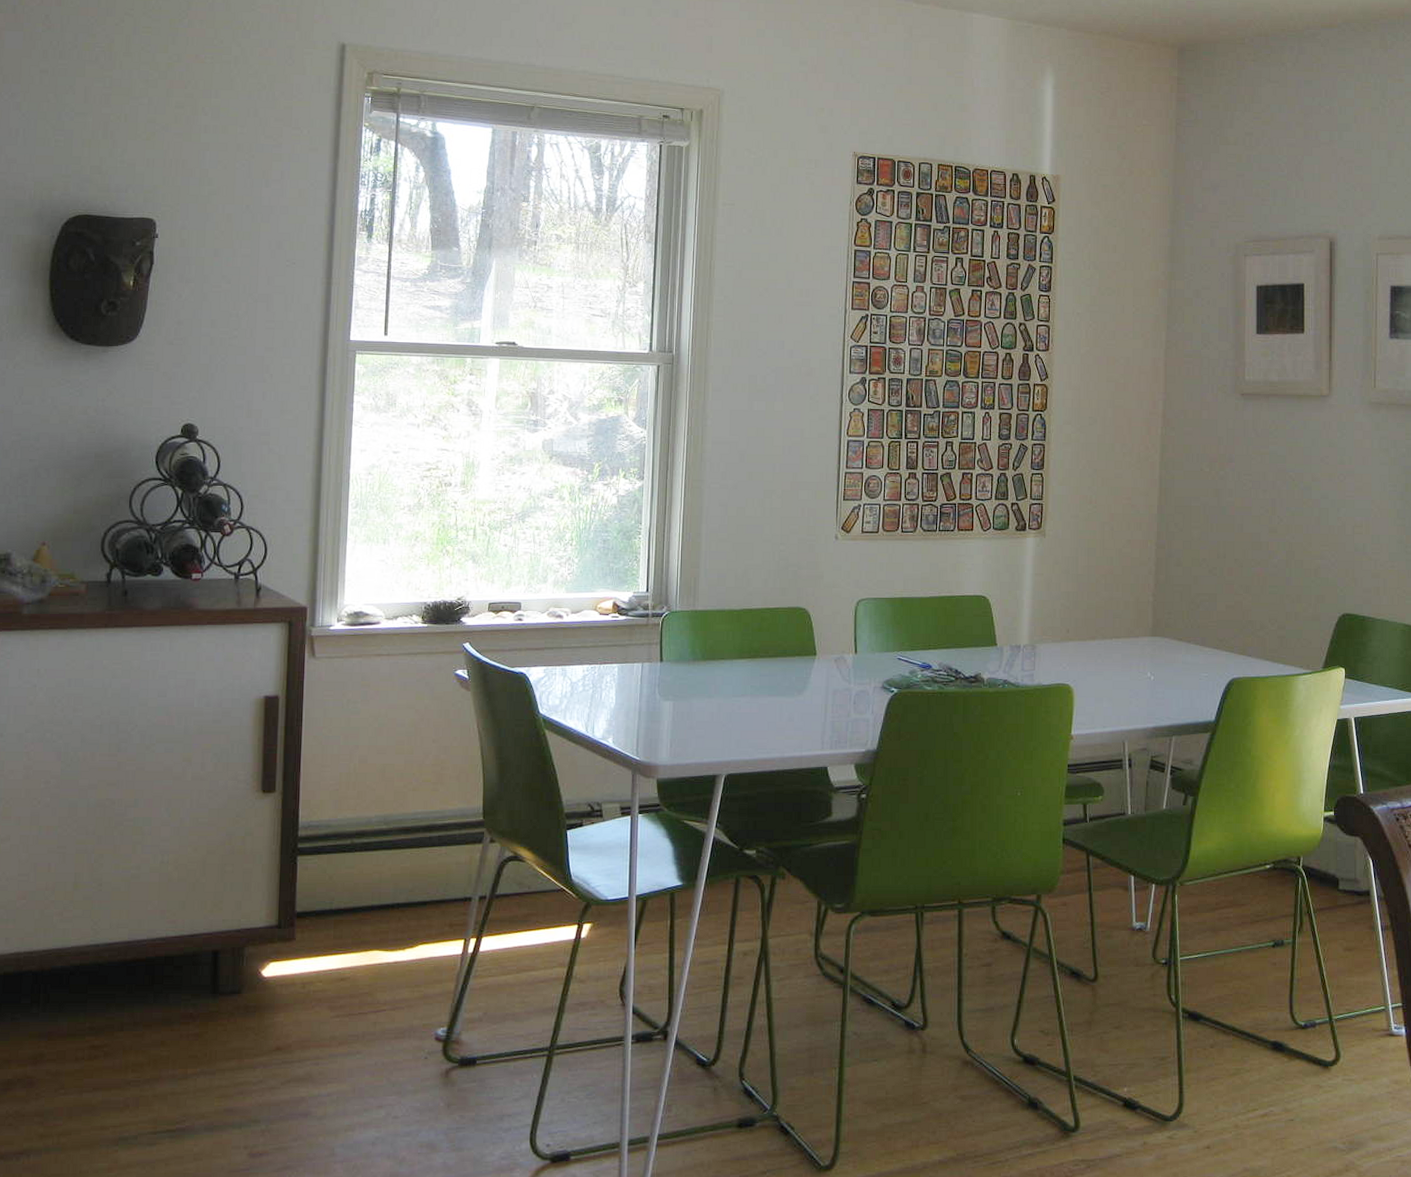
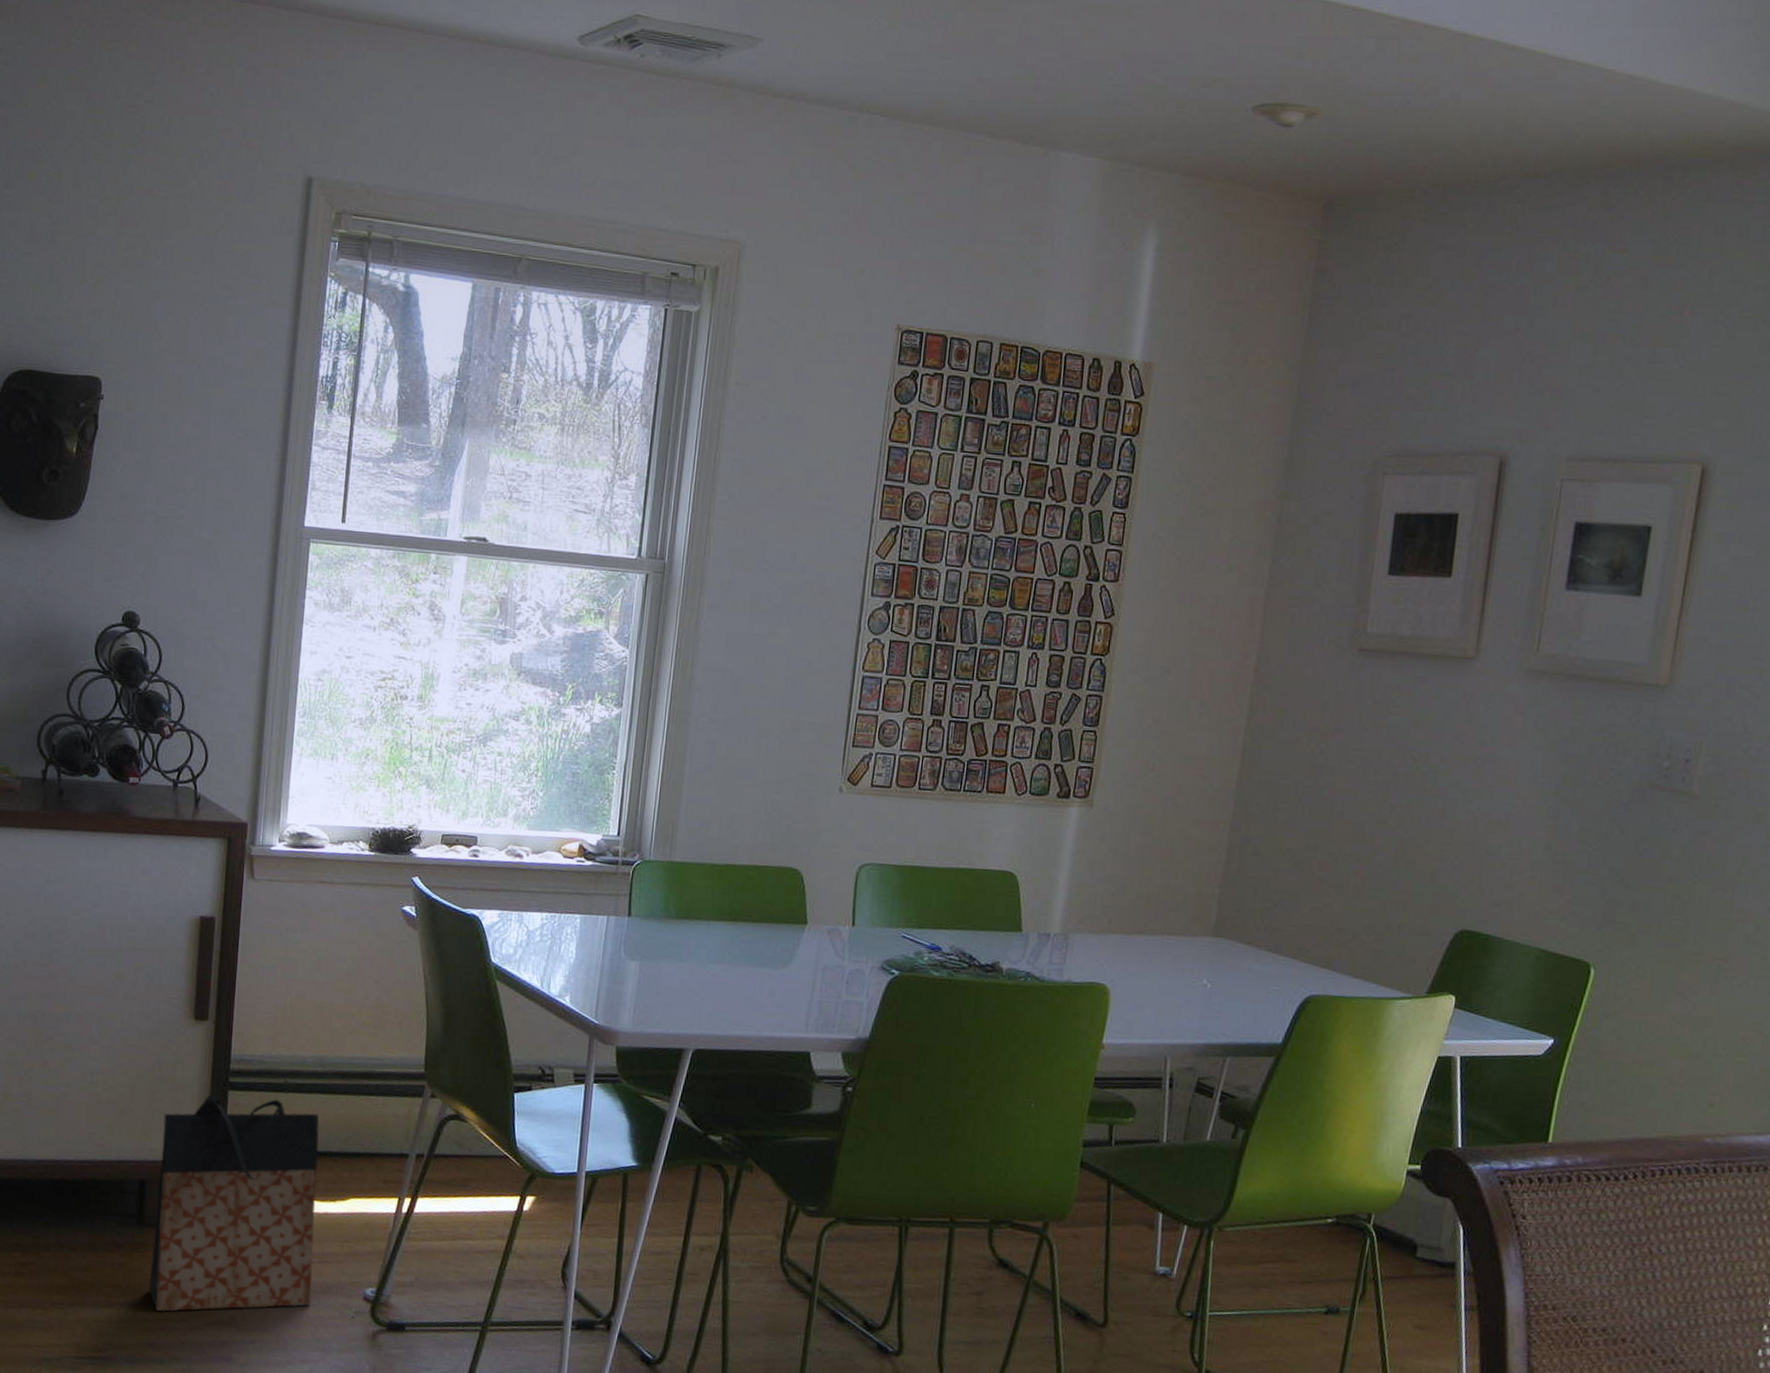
bag: none [225,860,387,1077] -> present [148,1094,319,1312]

